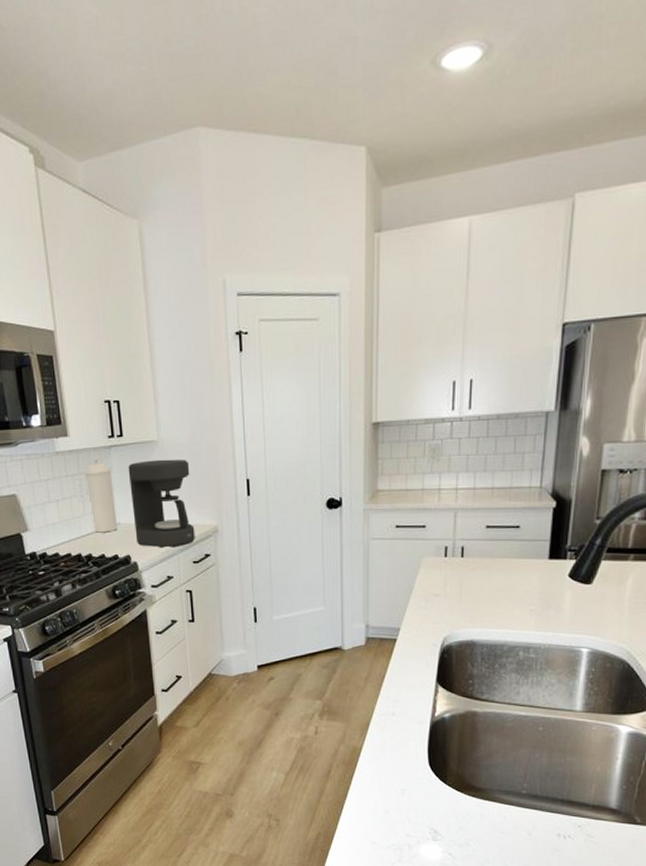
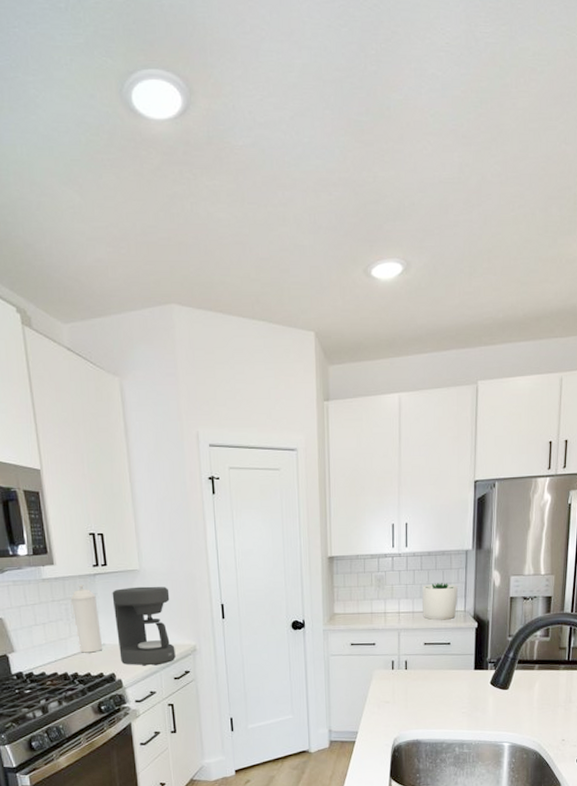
planter: none [486,452,533,499] -> present [422,583,458,620]

